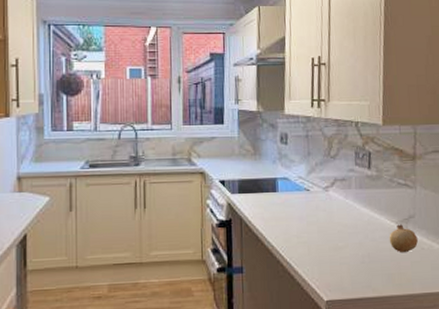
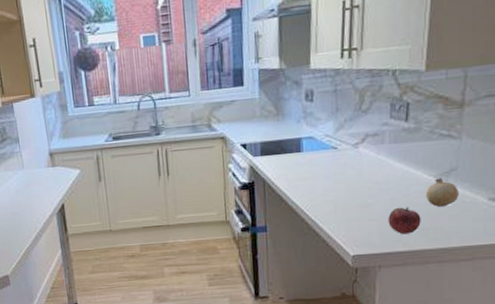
fruit: none [357,251,387,280] -> present [388,206,421,235]

